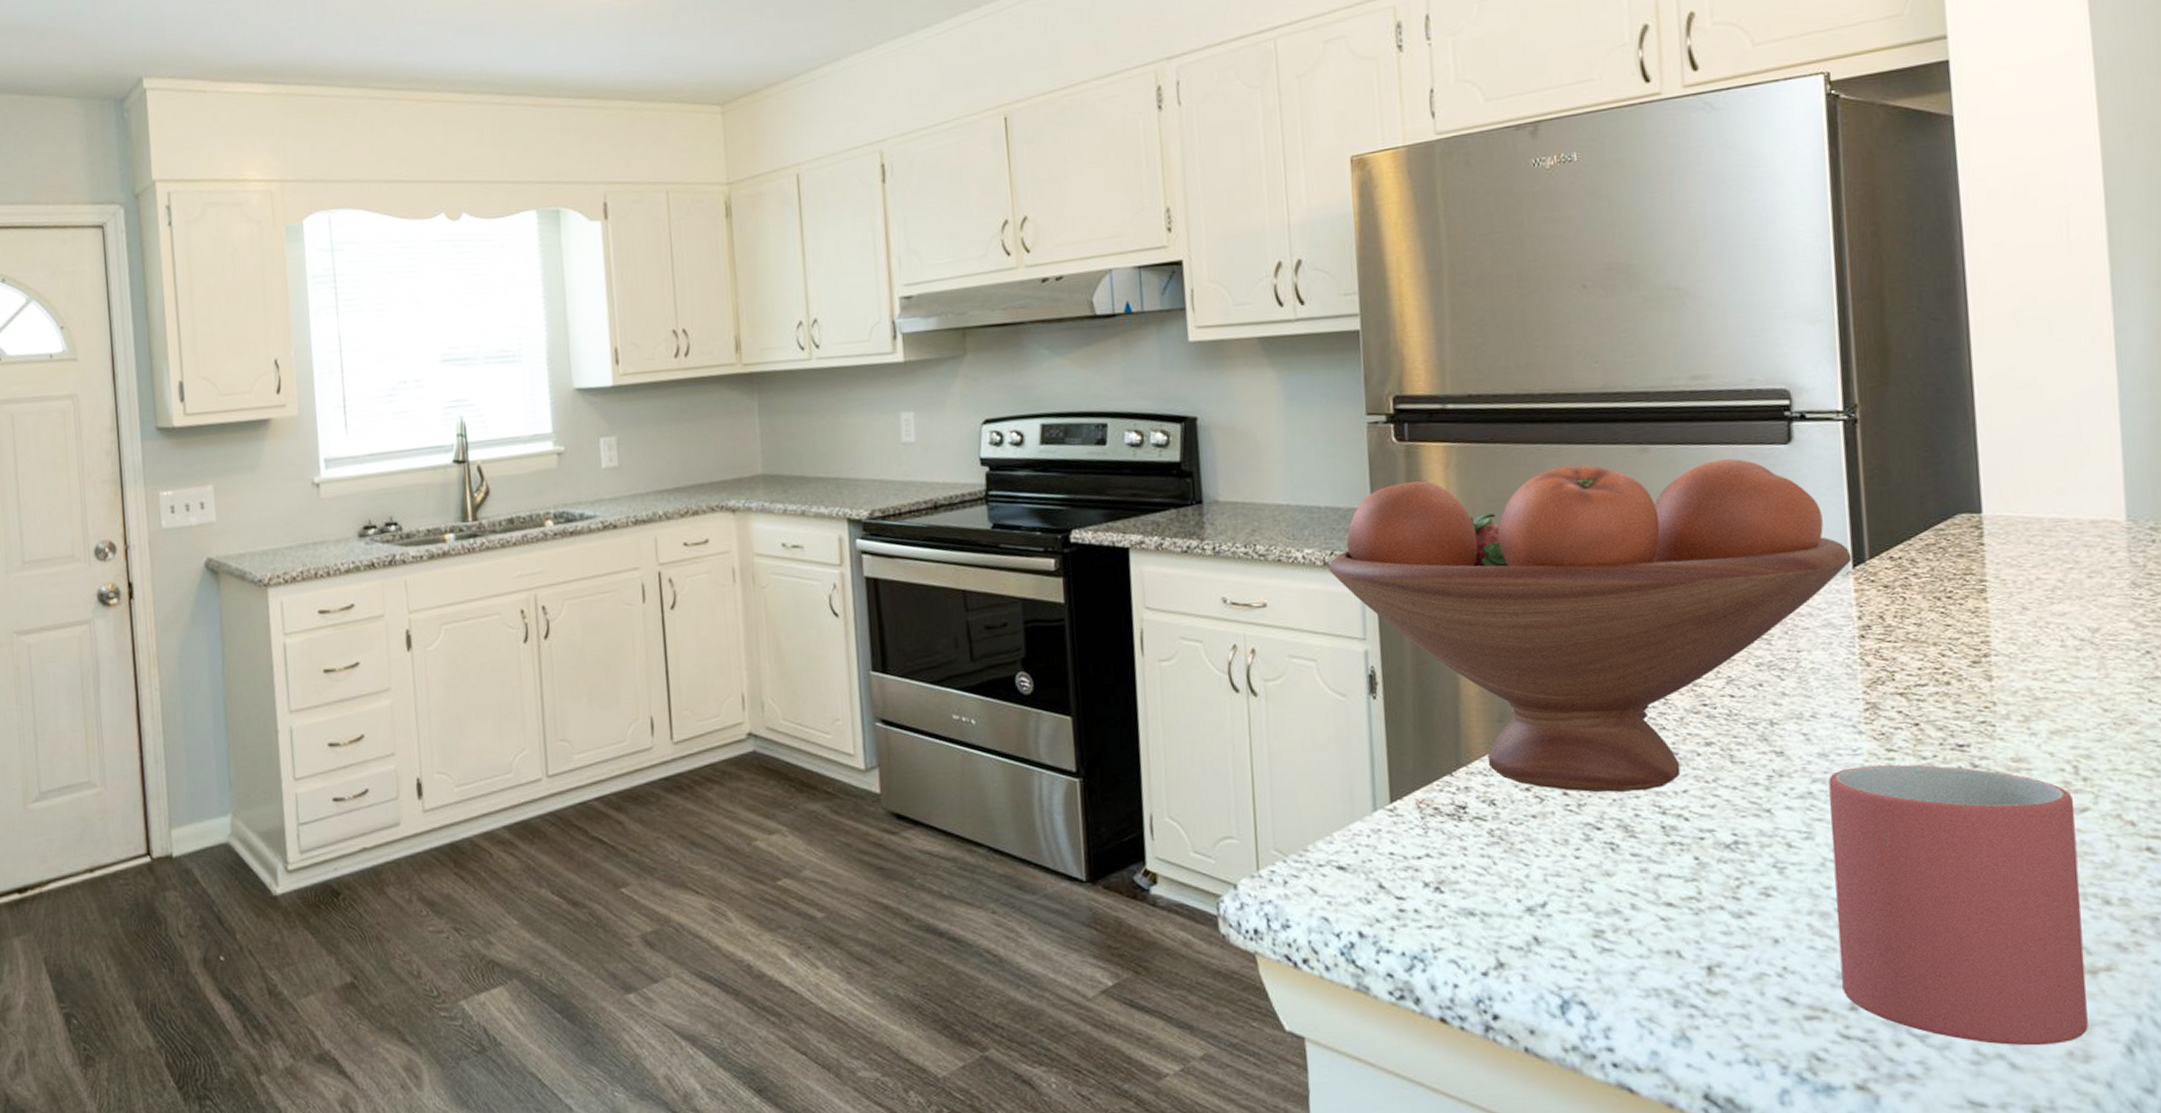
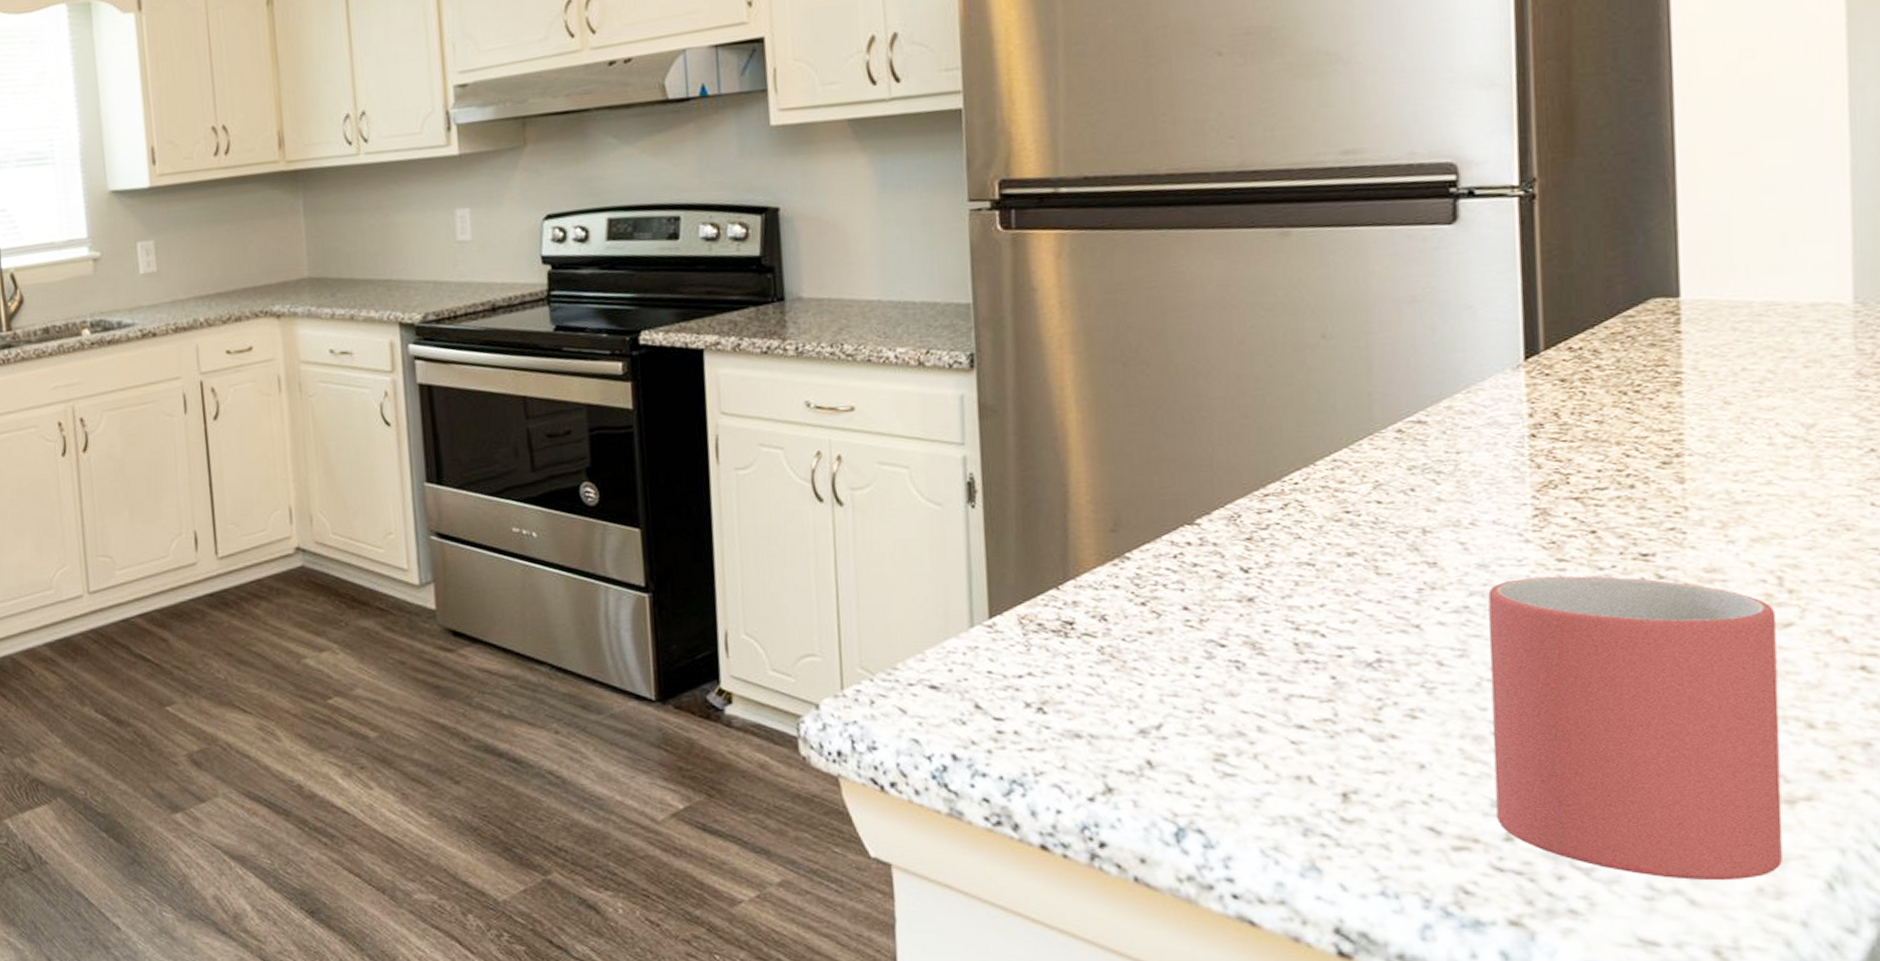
fruit bowl: present [1329,459,1852,793] -> none [924,241,1524,607]

